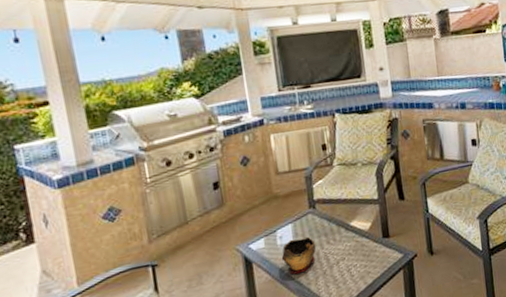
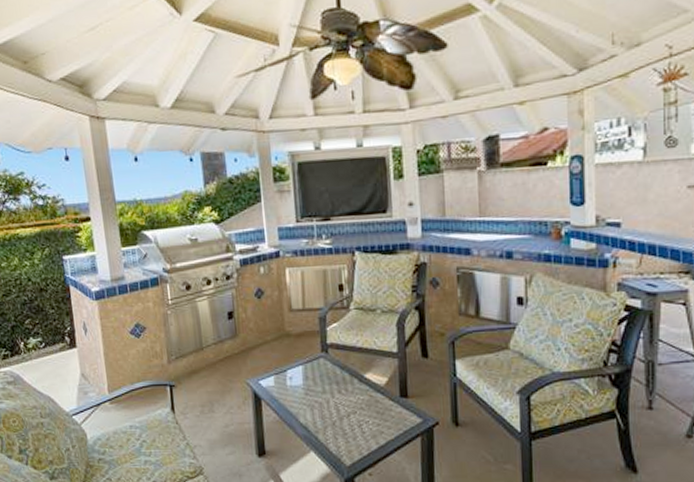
decorative bowl: present [281,236,316,275] -> none [290,381,327,420]

